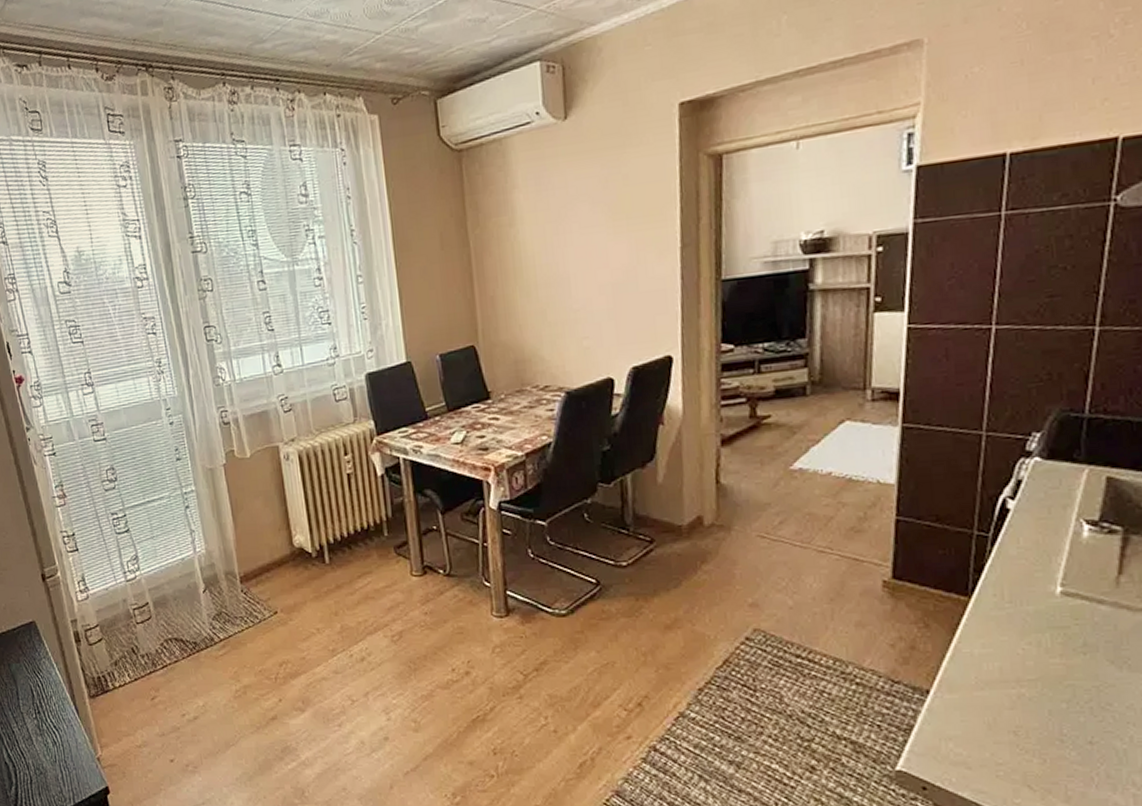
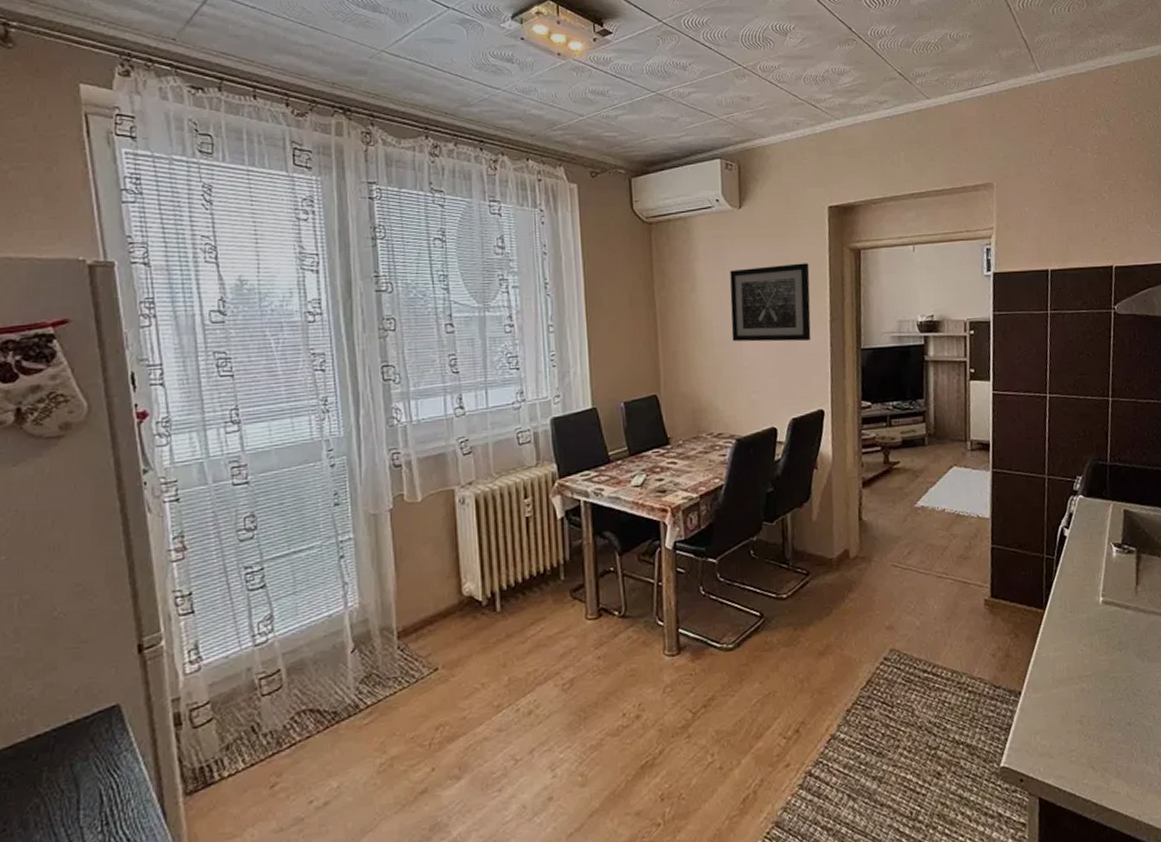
wall art: none [554,178,656,281] -> present [730,263,811,342]

